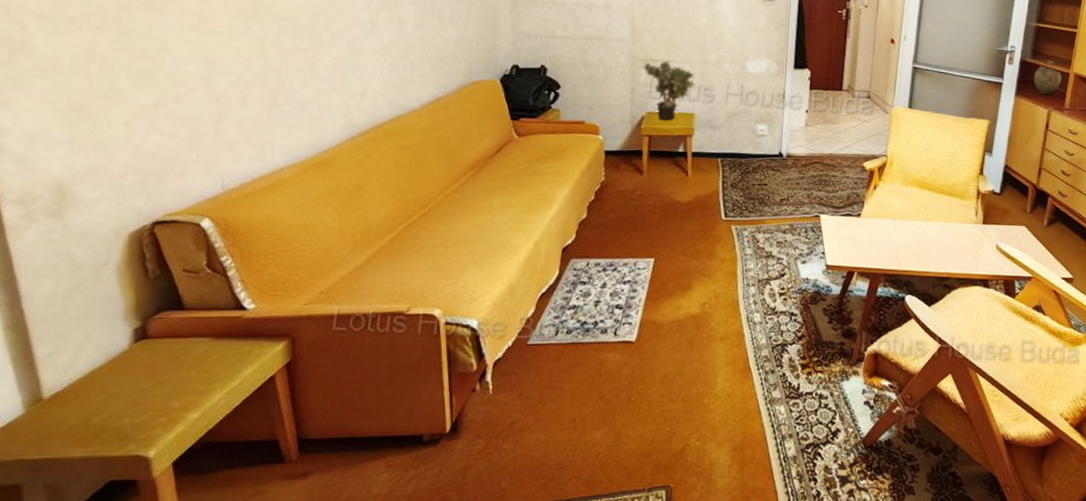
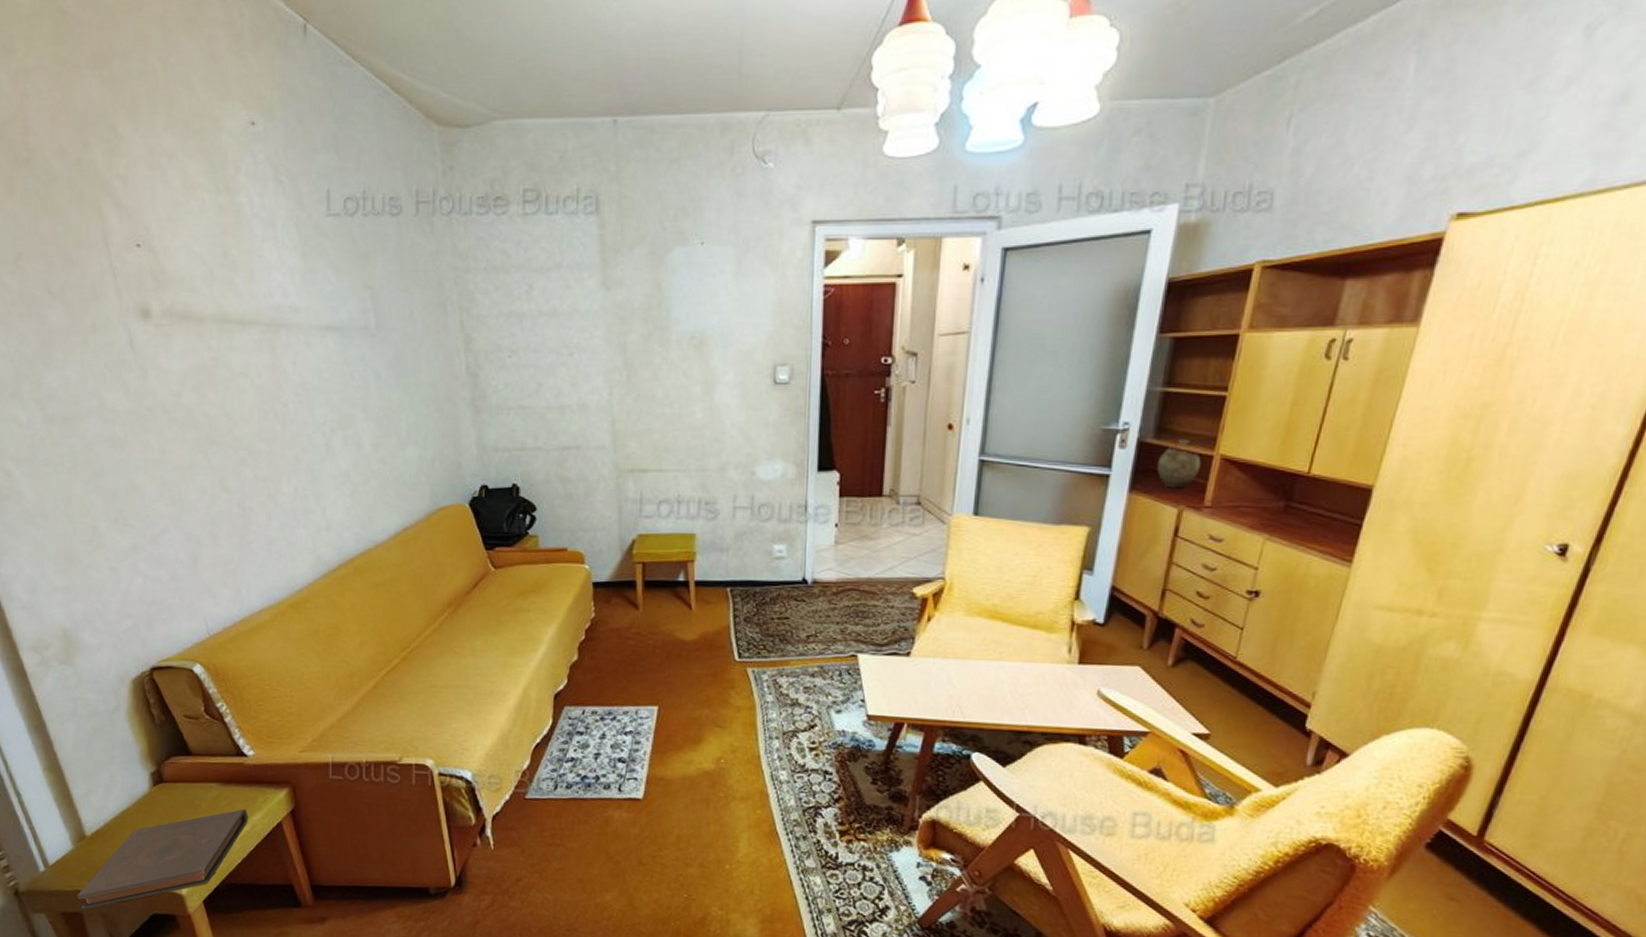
book: none [18,364,239,481] -> present [77,809,248,910]
potted plant: present [642,60,695,121] -> none [628,470,694,544]

